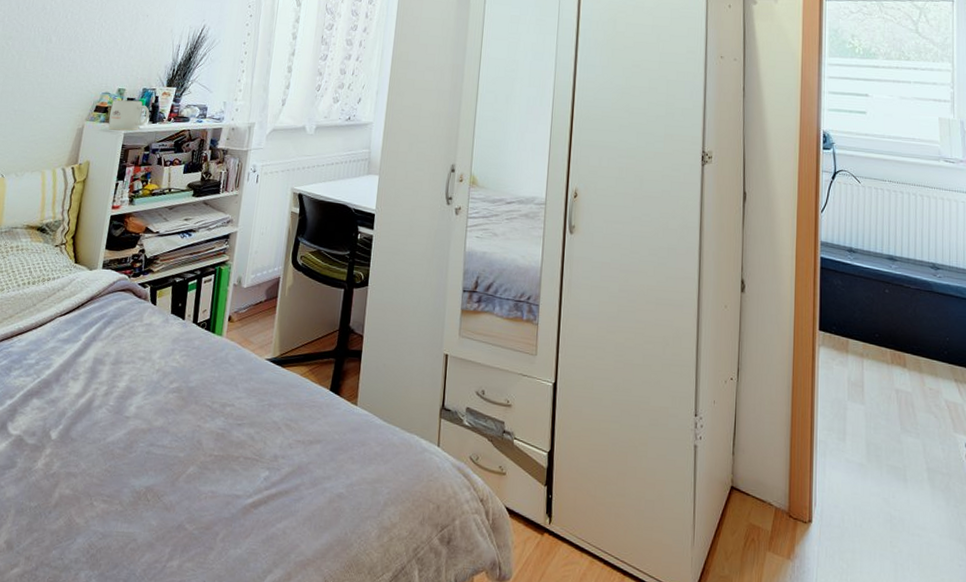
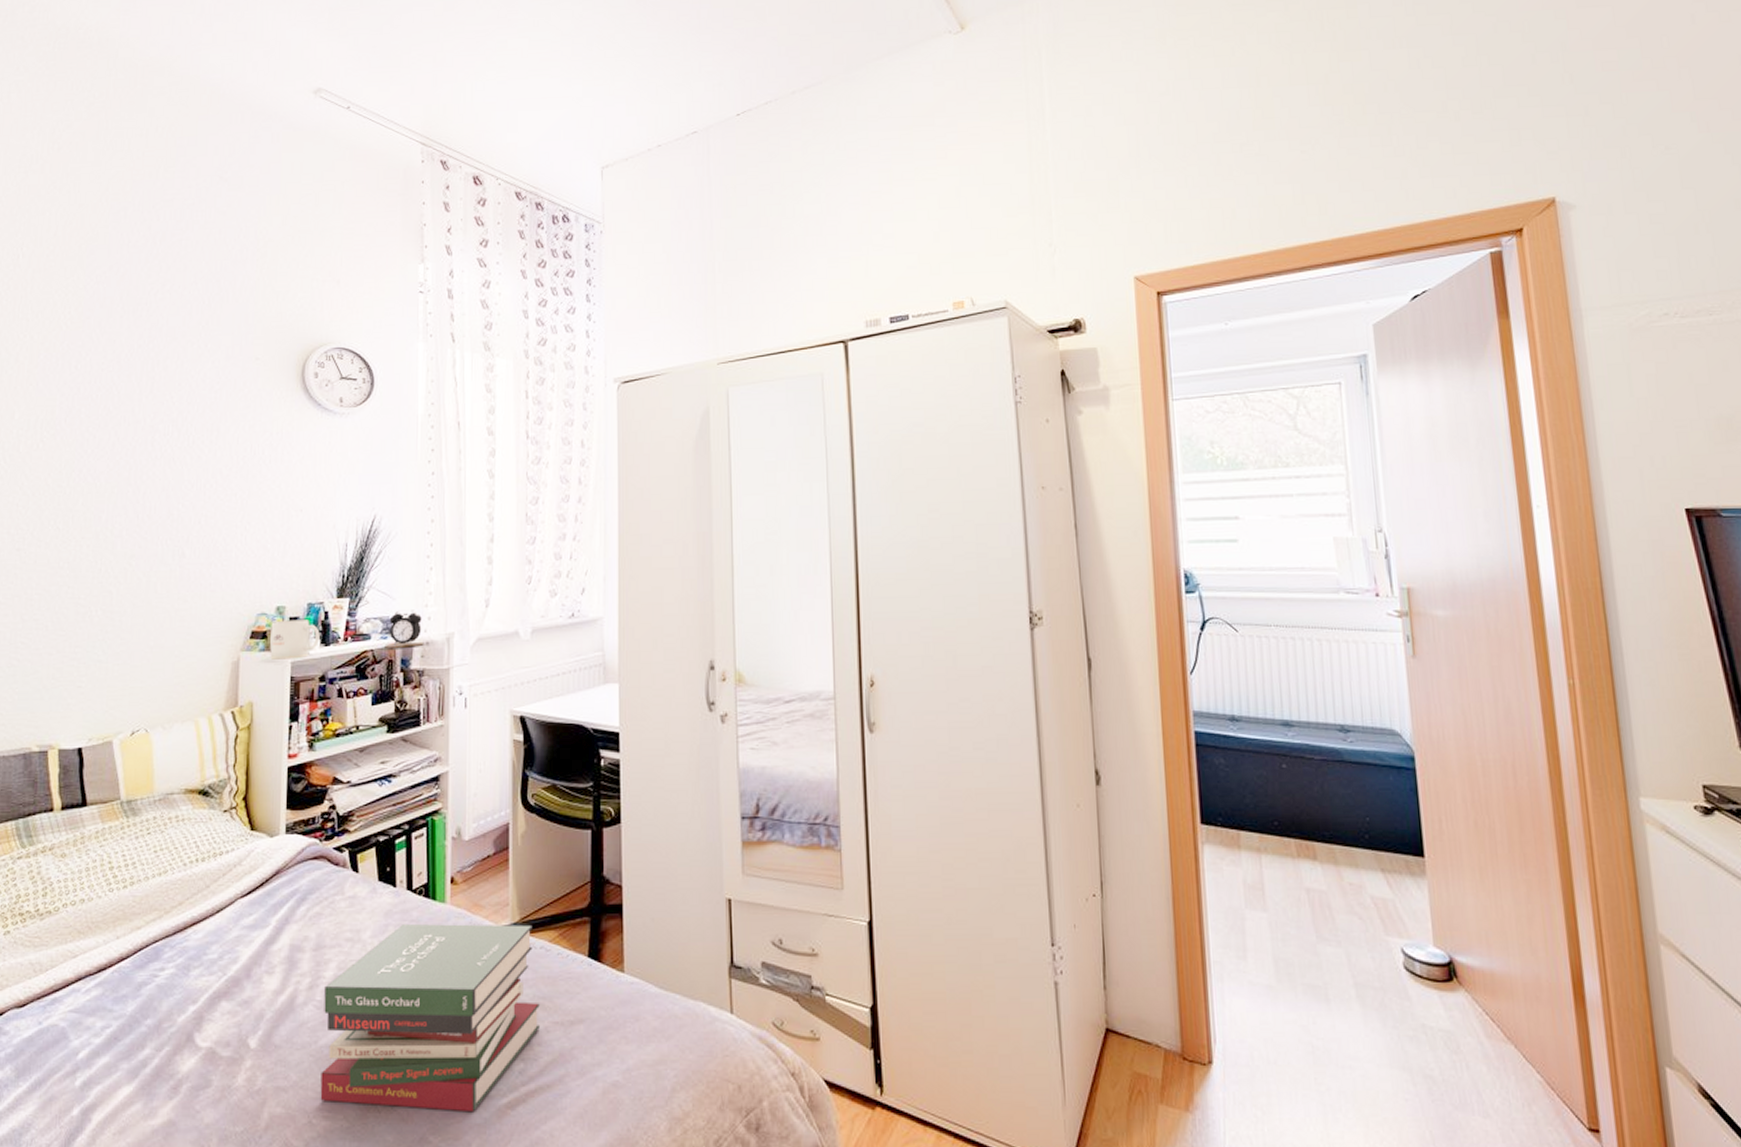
books: none [102,350,289,508] -> present [320,924,540,1113]
alarm clock: none [199,101,231,131] -> present [384,609,424,648]

